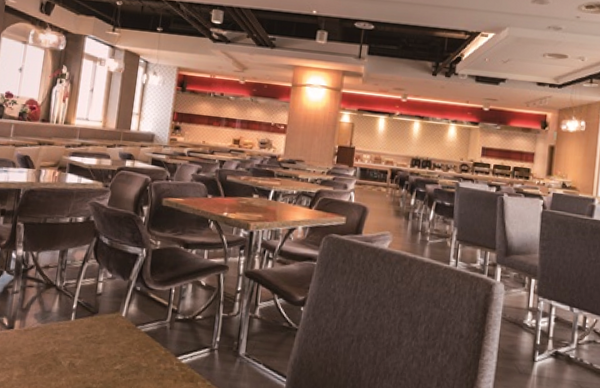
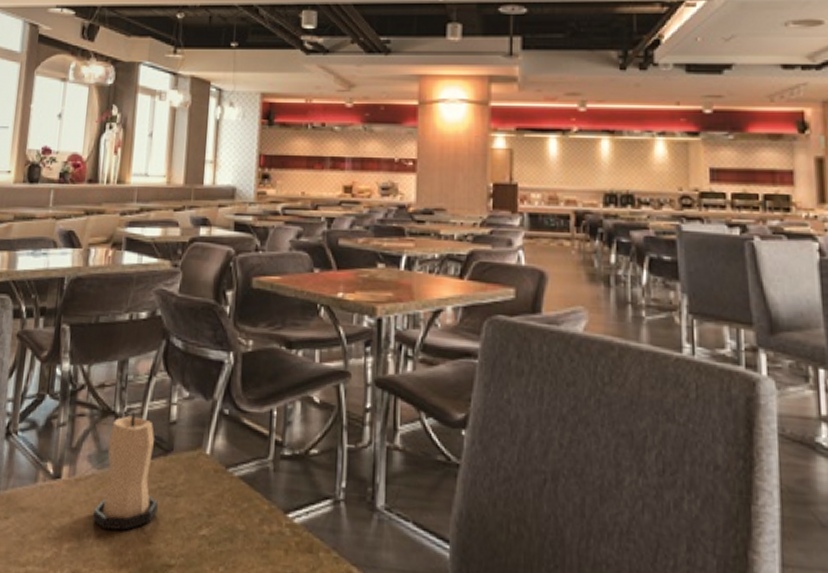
candle: none [37,285,85,365] -> present [93,411,158,531]

